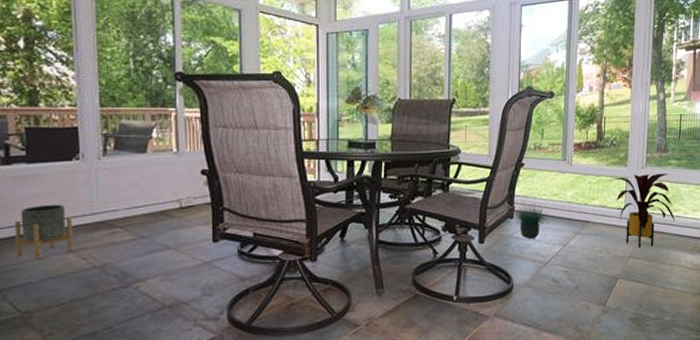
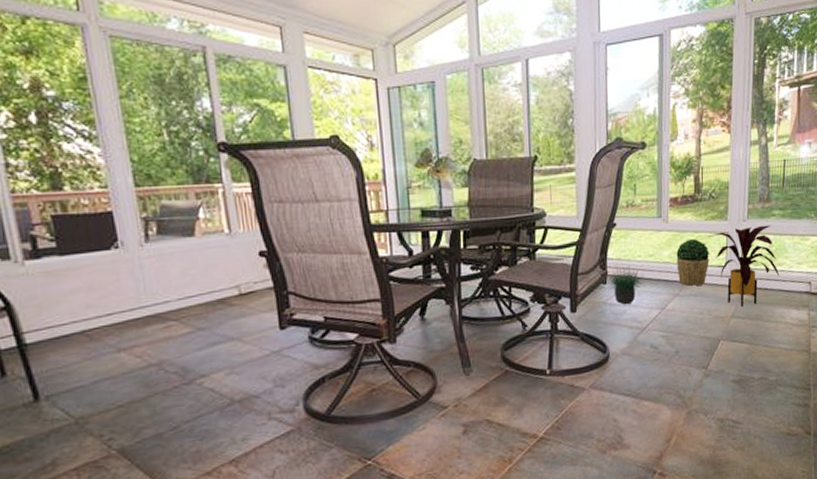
planter: present [14,204,75,260] -> none [53,299,126,362]
potted plant: none [579,182,609,225] -> present [676,239,709,286]

